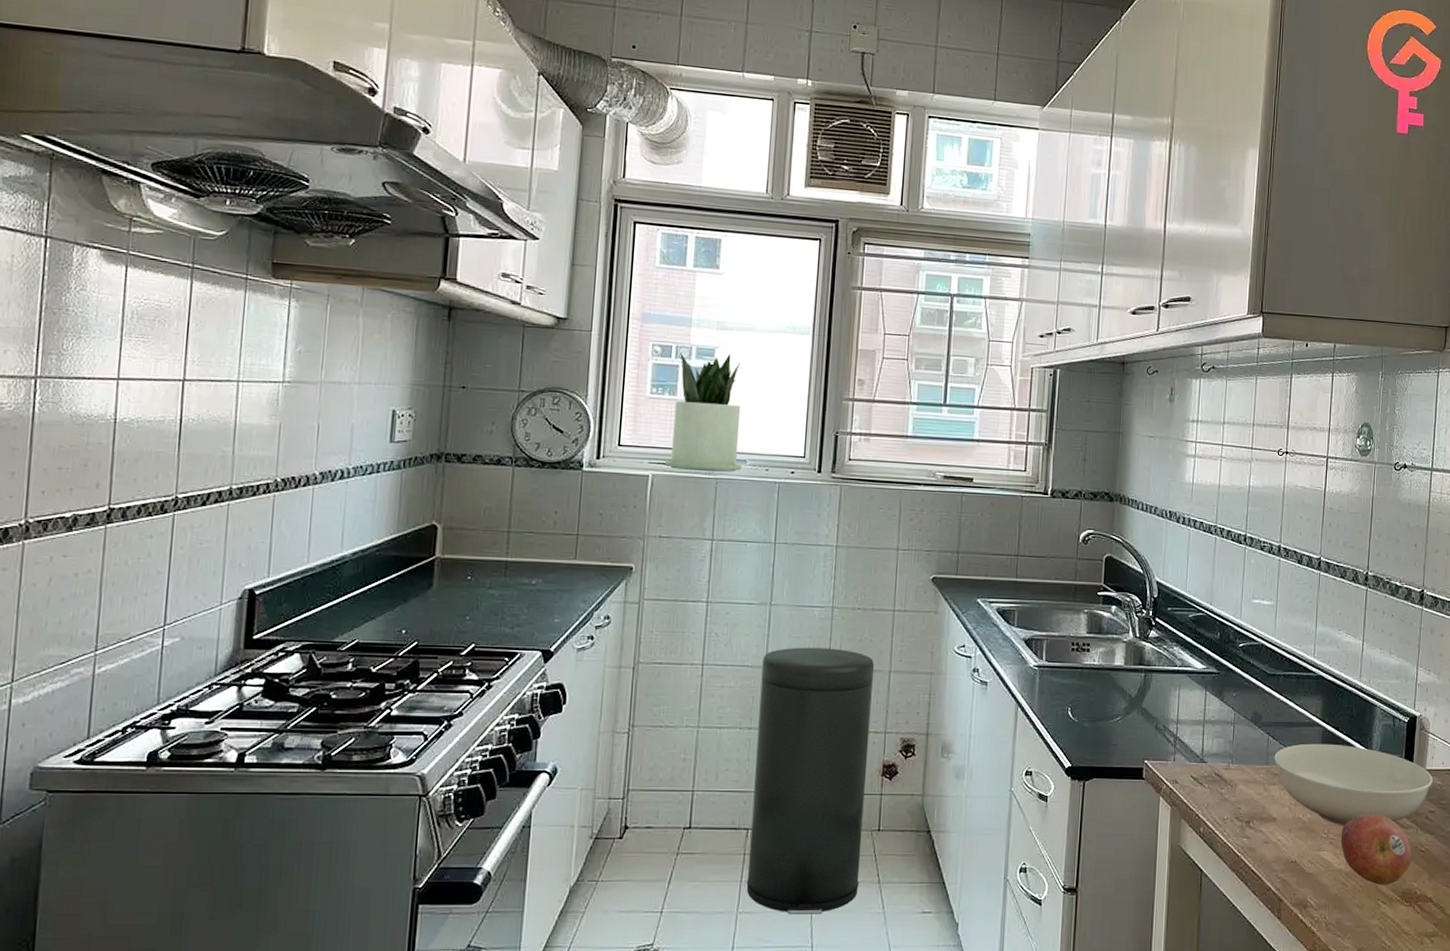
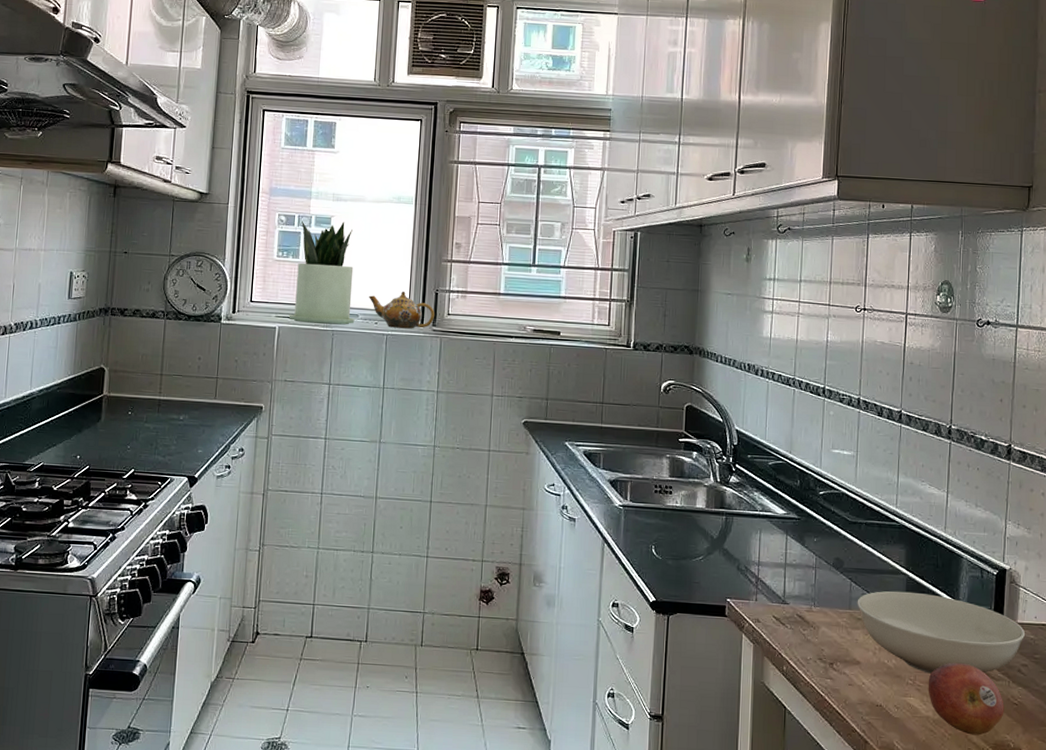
pedal bin: present [746,647,875,915] -> none [360,481,472,722]
teapot: none [759,434,834,476] -> present [369,292,435,329]

